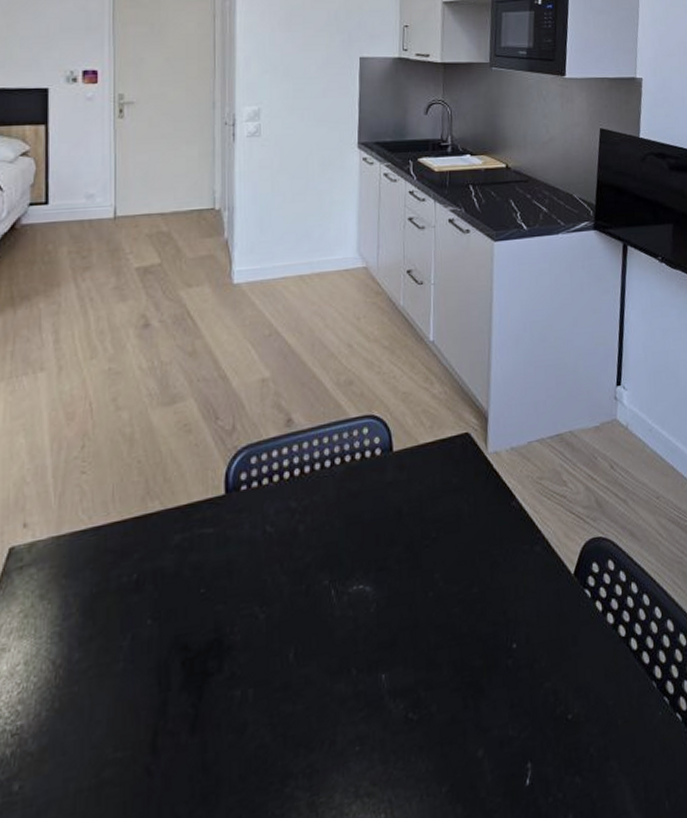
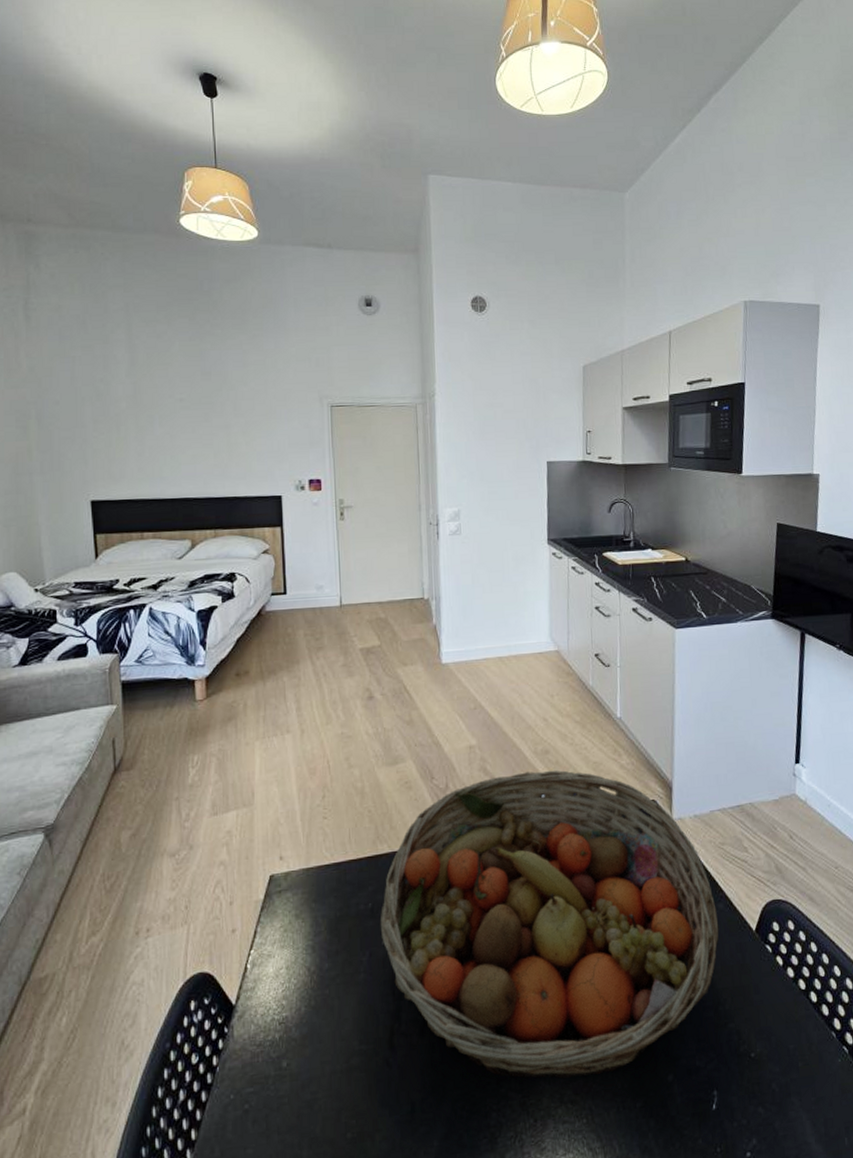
fruit basket: none [146,403,536,773] -> present [379,770,719,1079]

